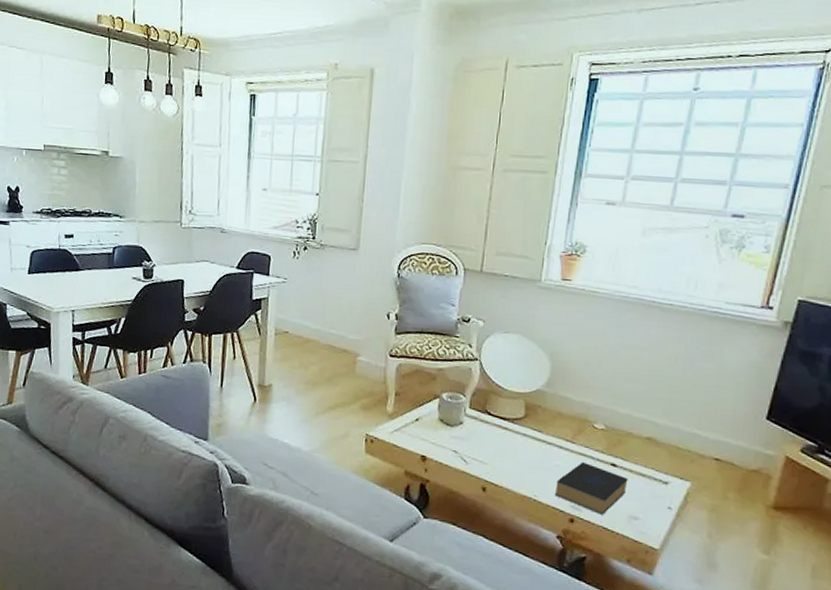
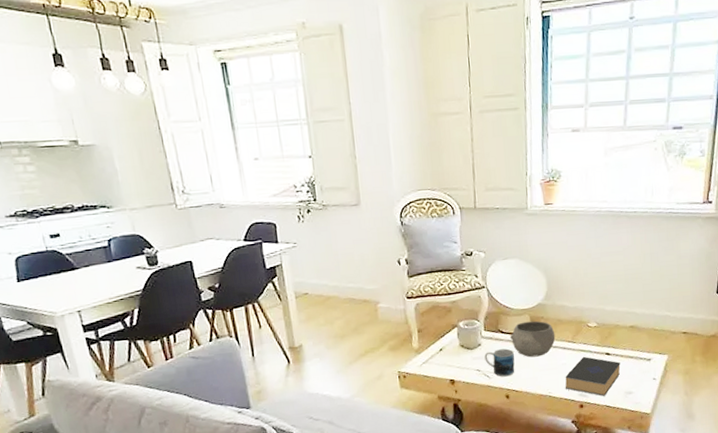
mug: none [464,432,499,466] -> present [484,348,515,377]
bowl: none [498,407,552,451] -> present [510,320,556,358]

